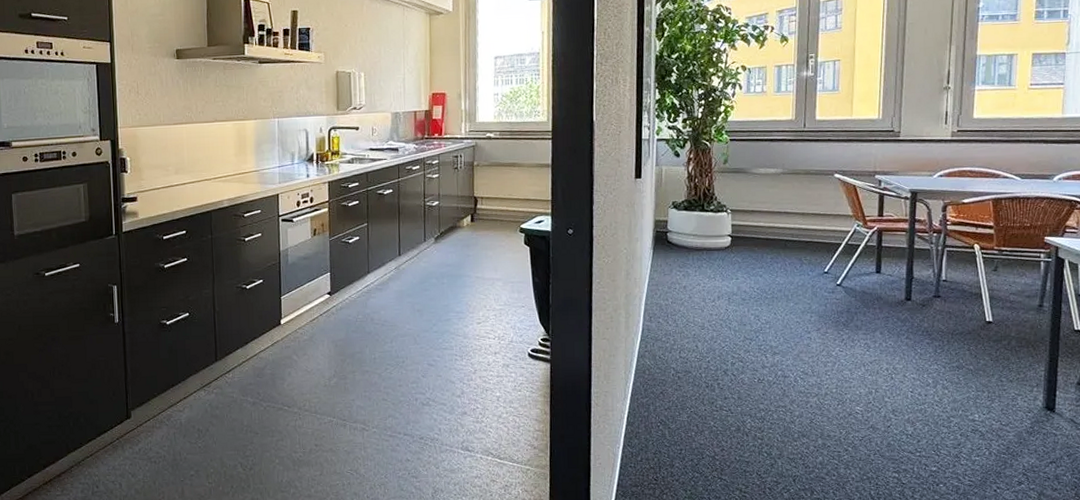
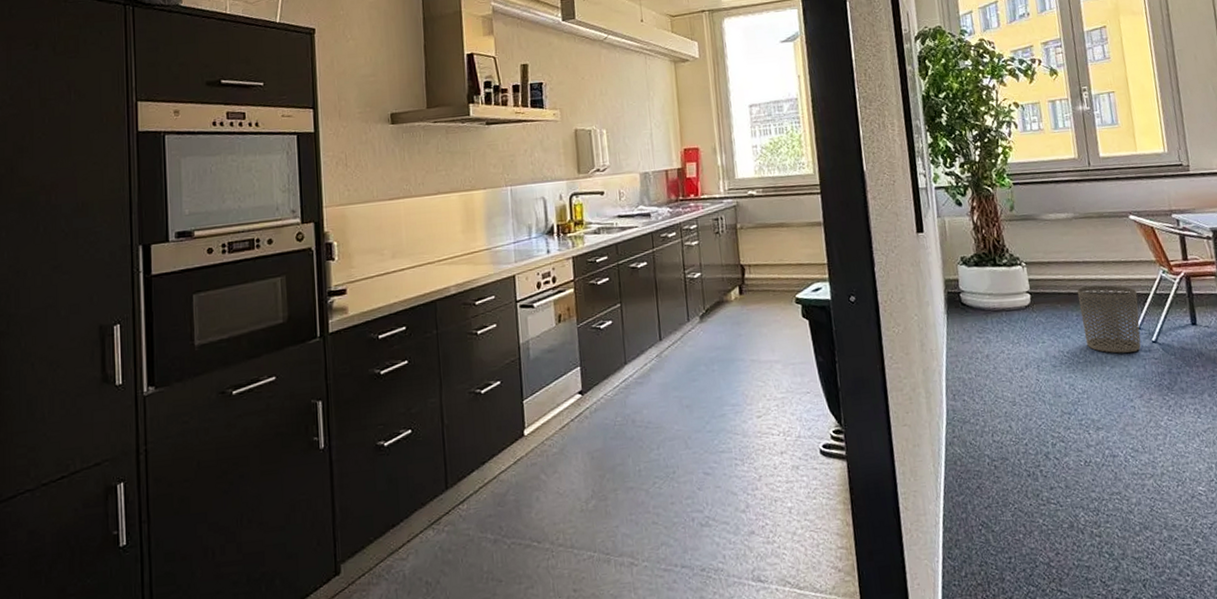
waste bin: none [774,233,830,293] -> present [1077,285,1141,354]

